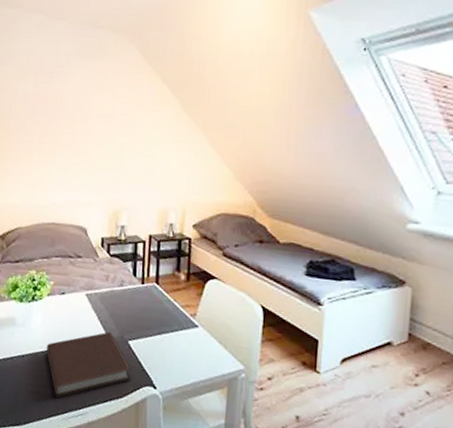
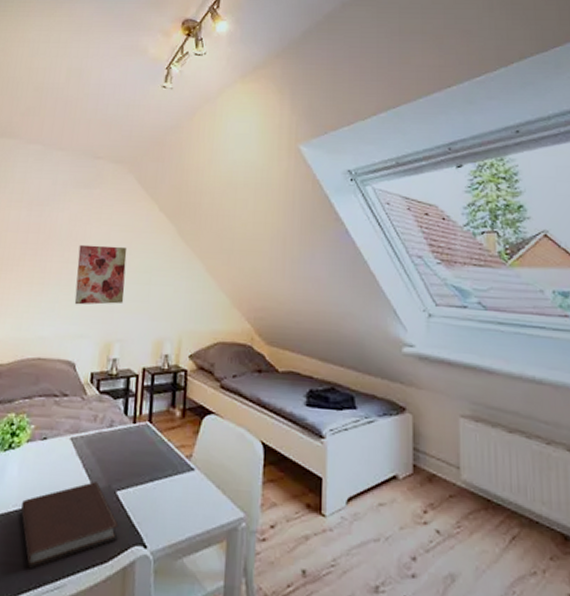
wall art: none [83,116,131,175] -> present [74,244,127,305]

